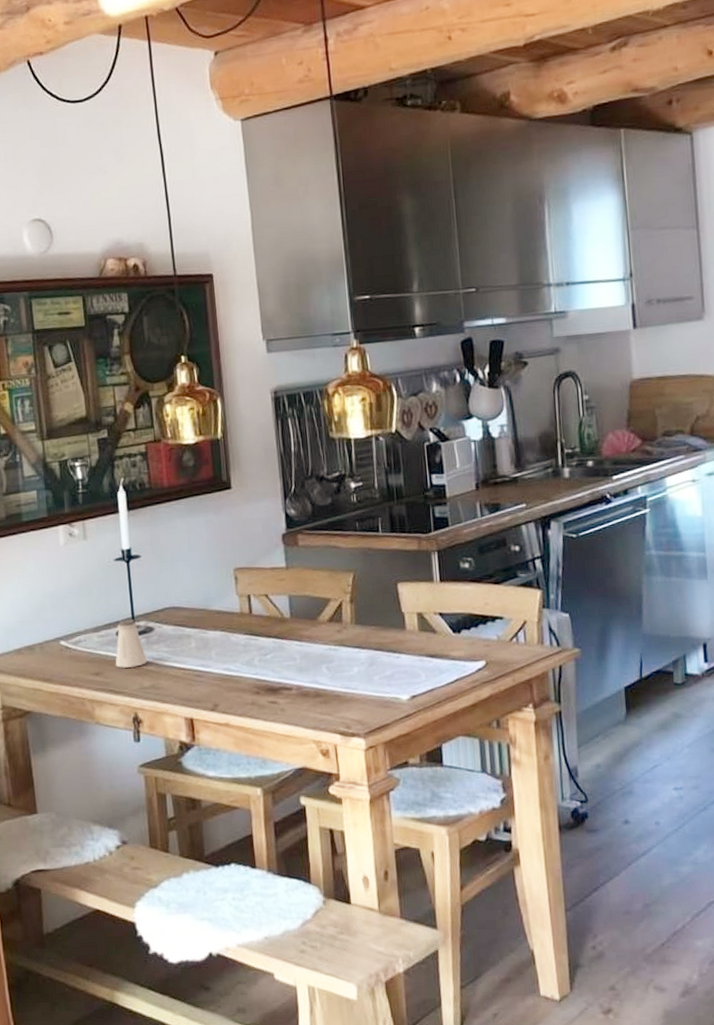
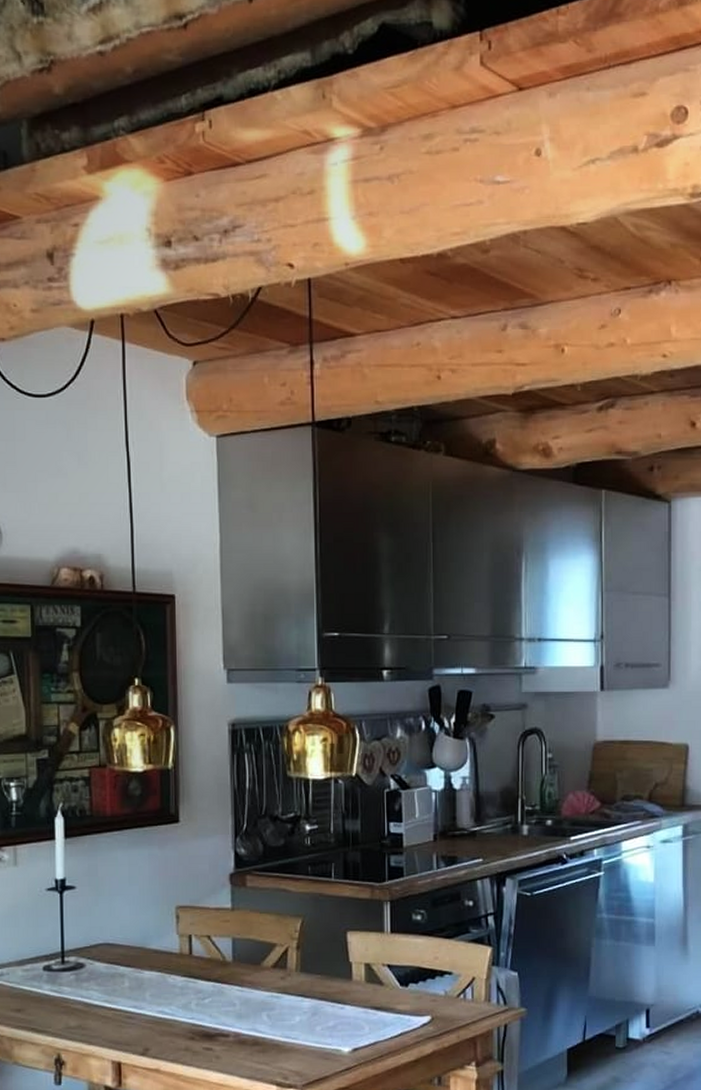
saltshaker: present [115,619,148,668] -> none [39,954,76,1005]

